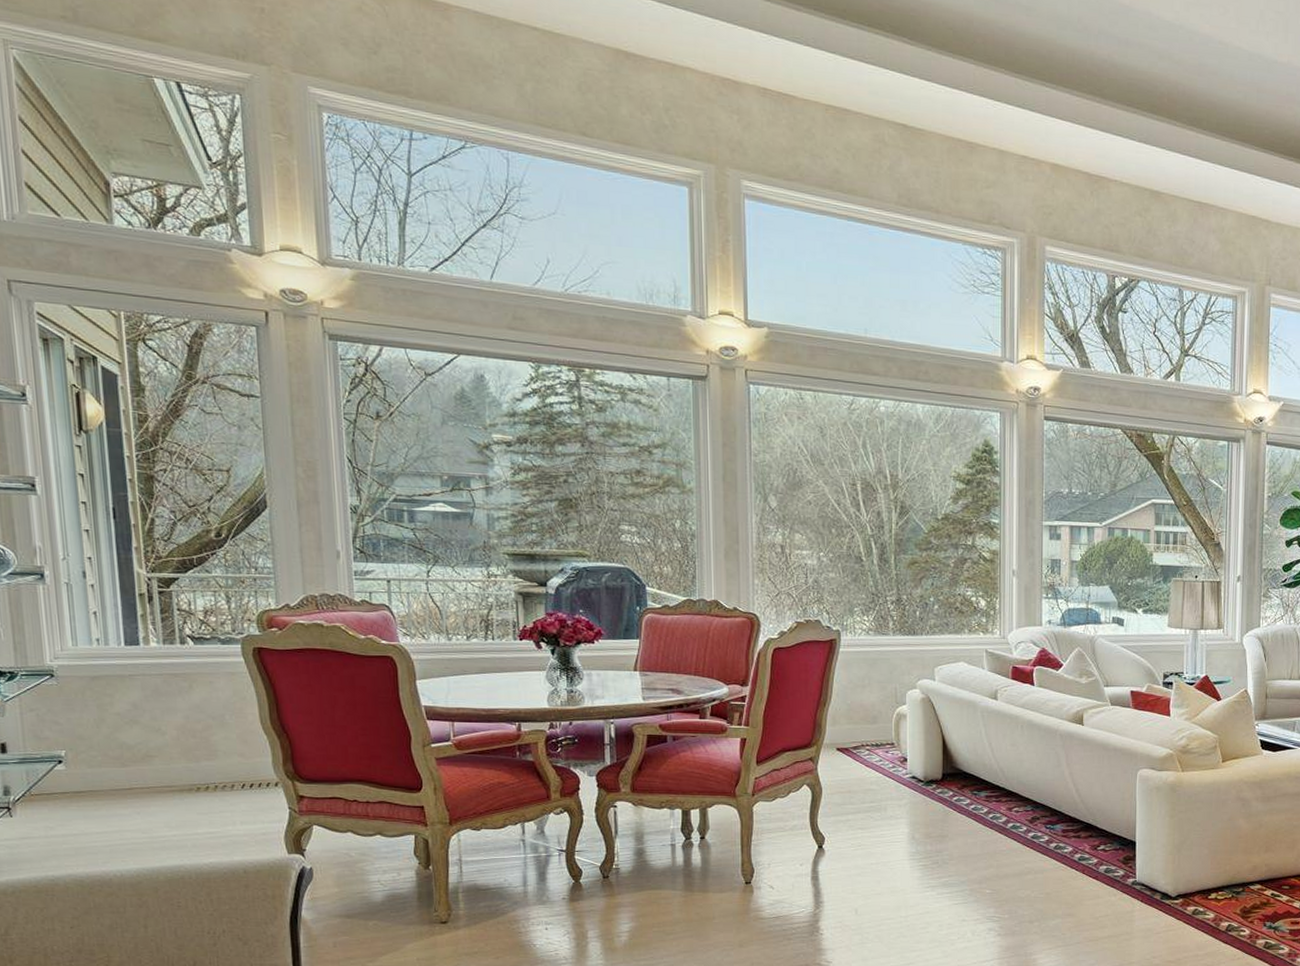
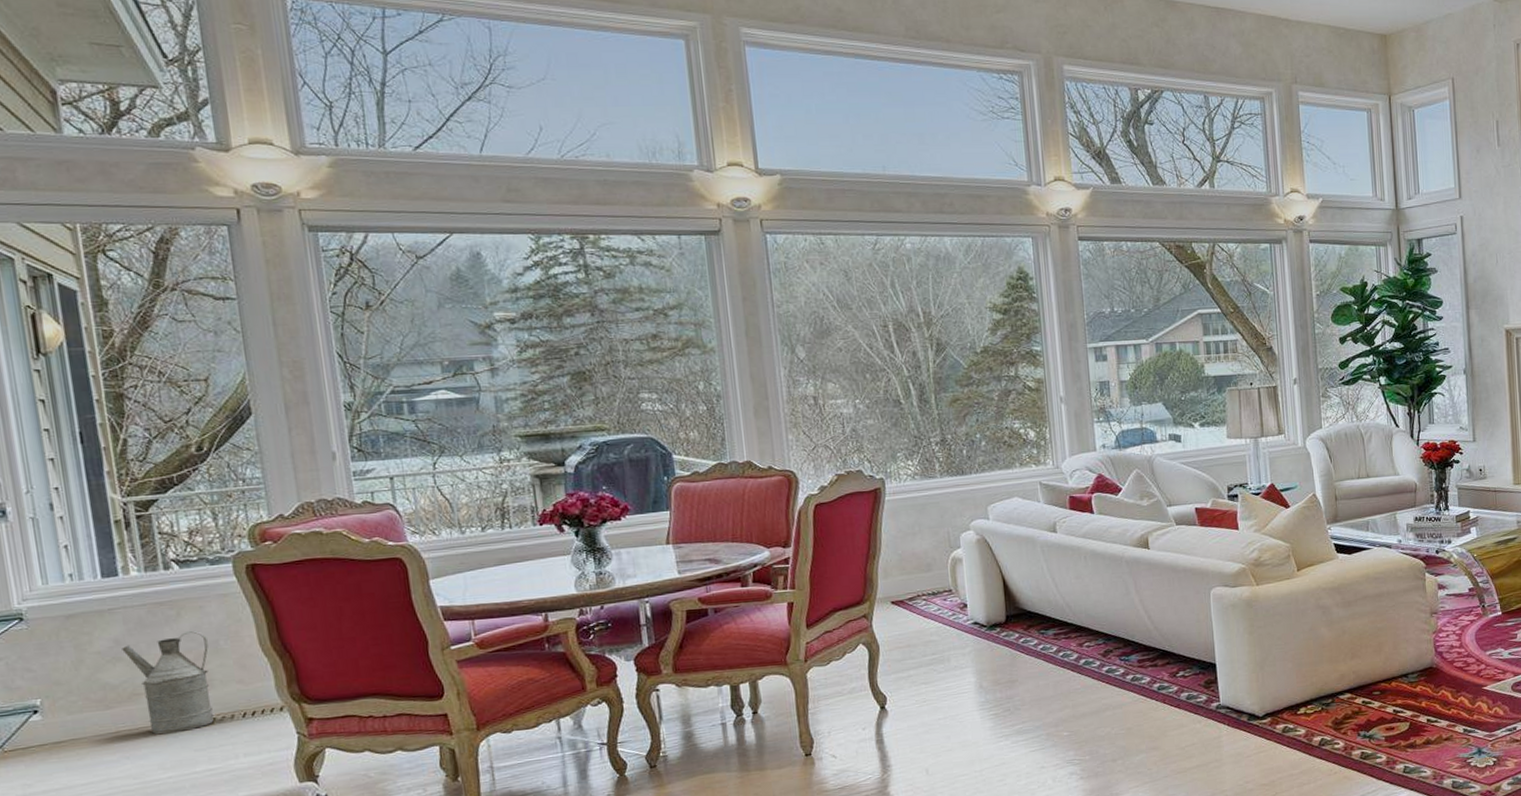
watering can: none [139,702,216,796] -> present [122,630,214,735]

